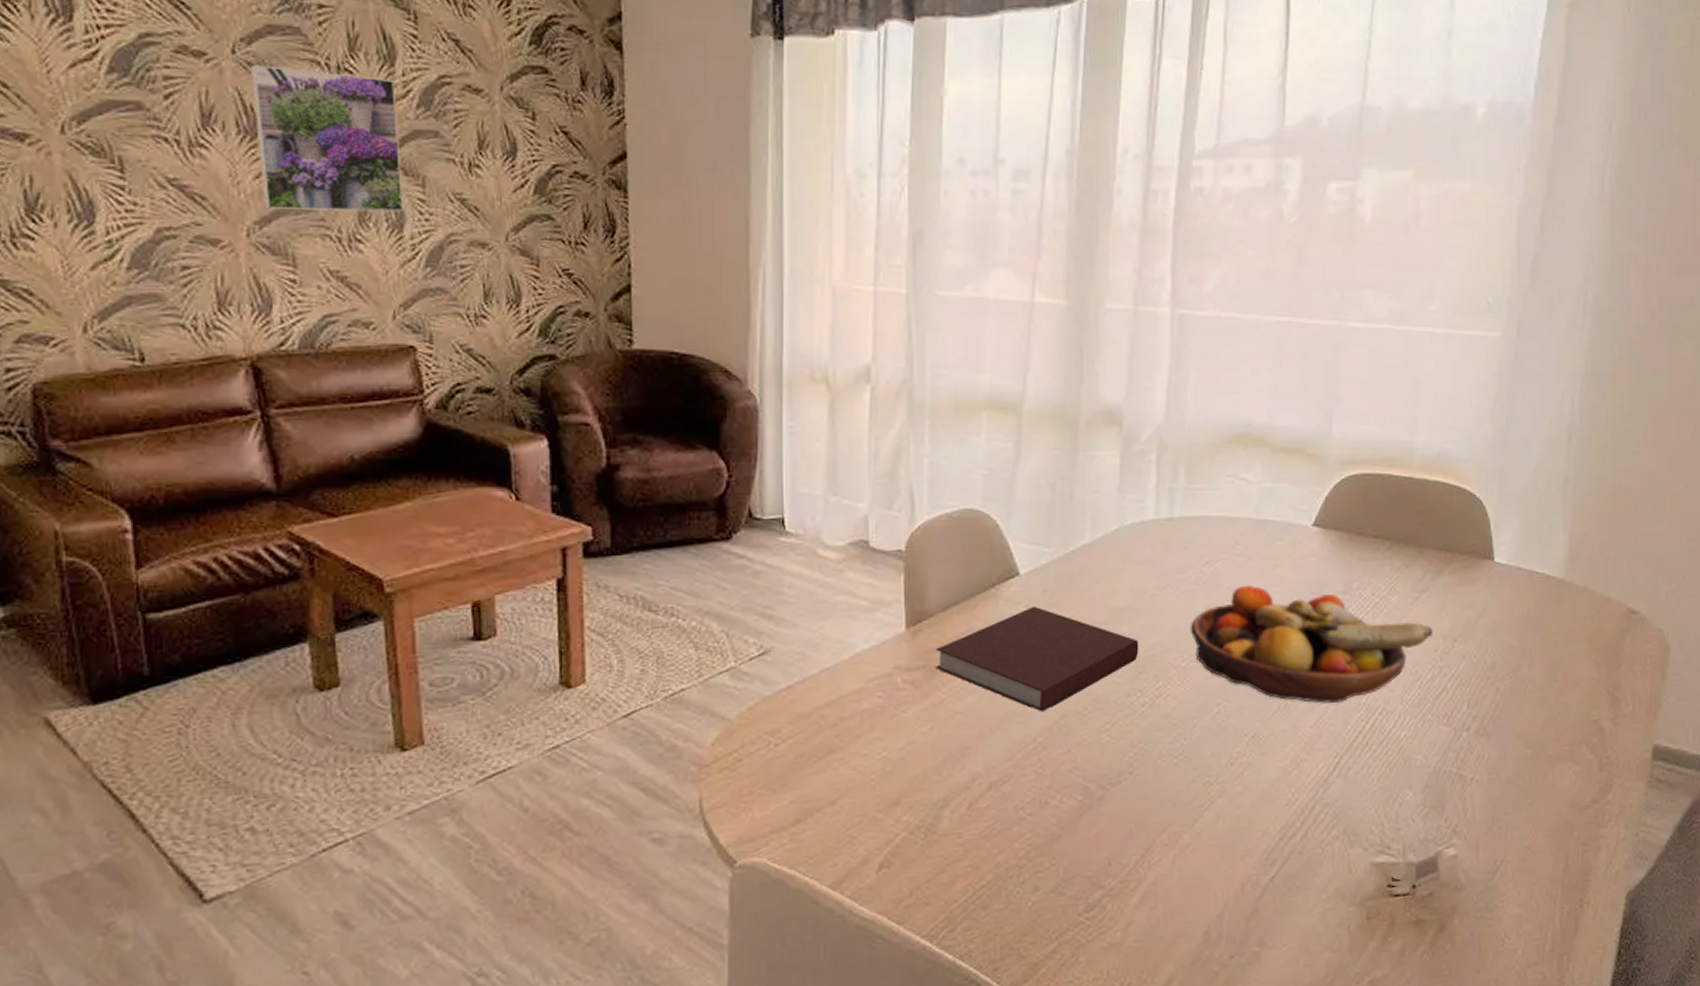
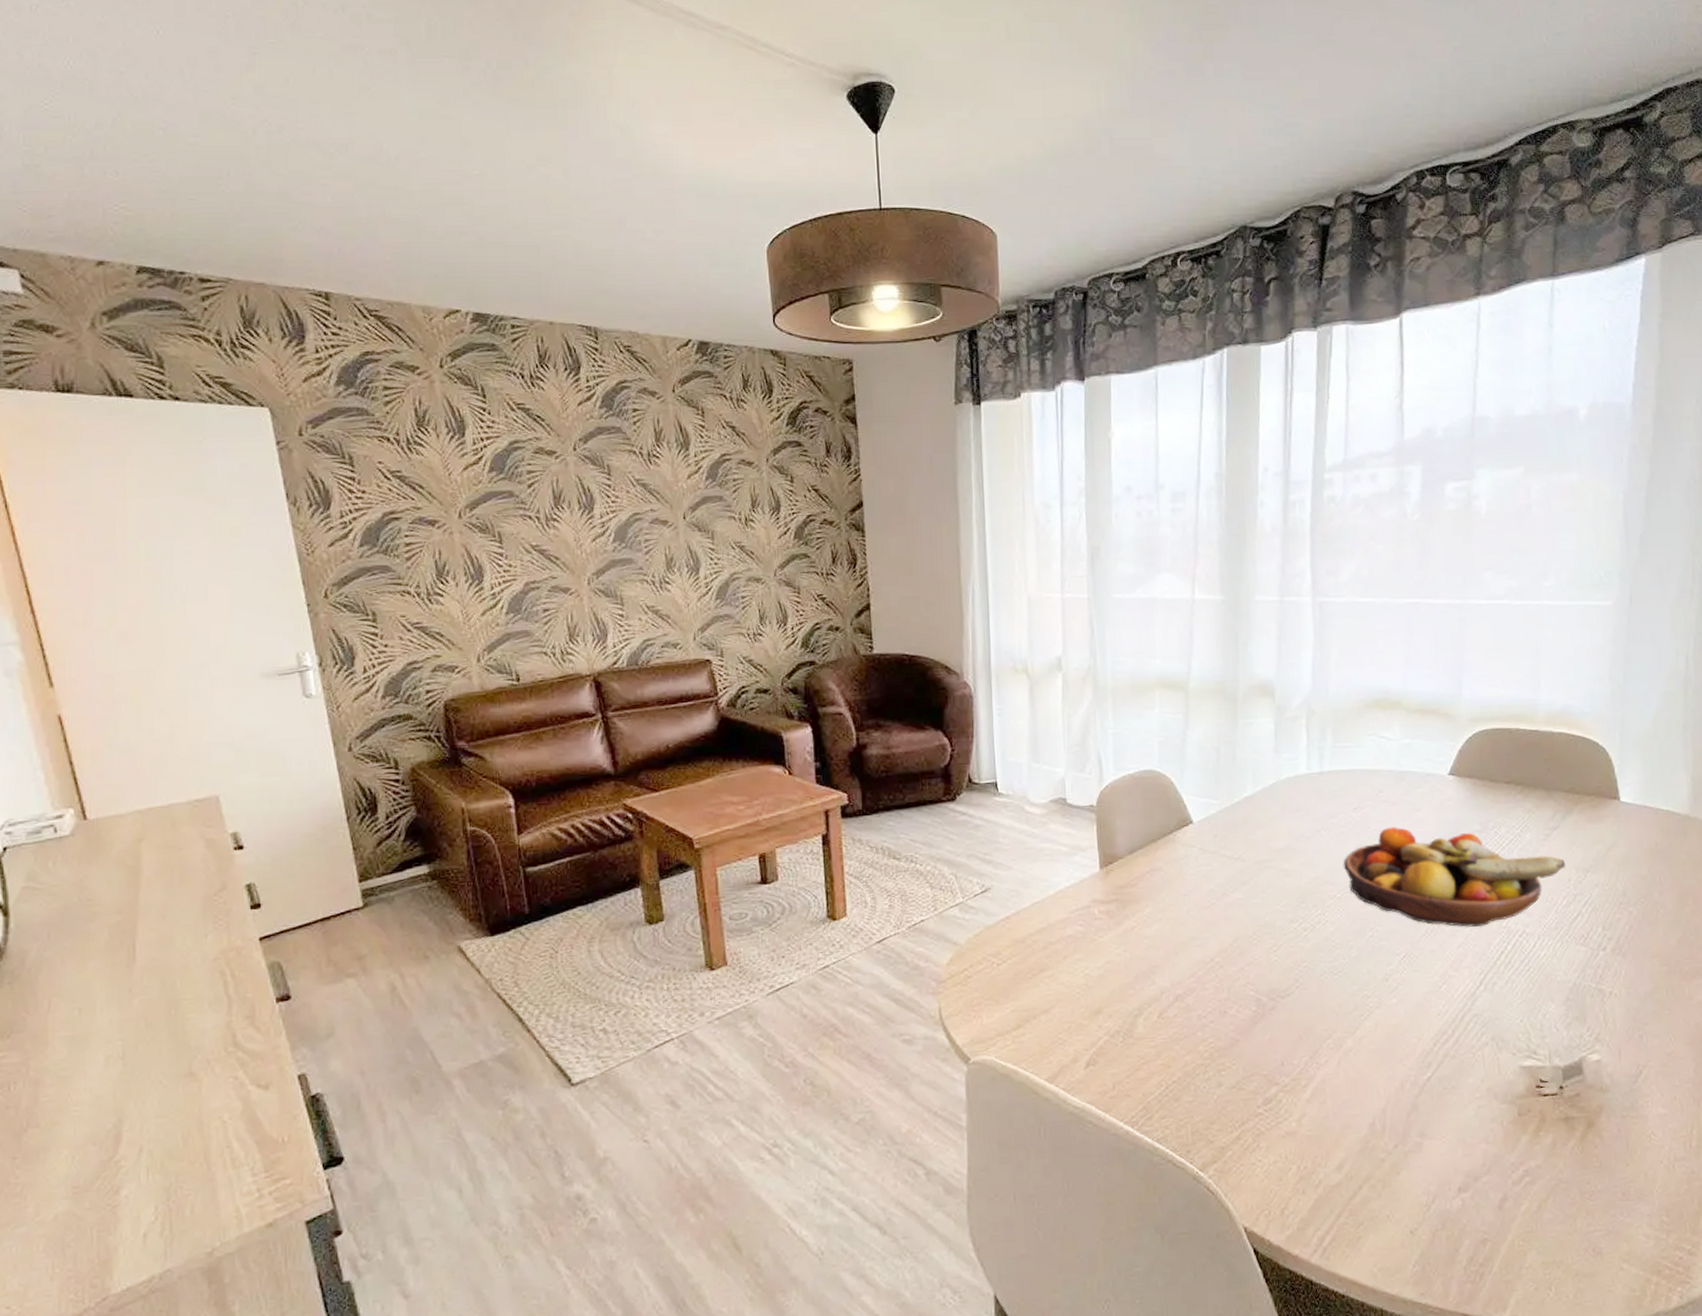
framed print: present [251,64,403,213] -> none [587,457,699,563]
notebook: present [935,605,1139,712] -> none [1125,848,1299,937]

